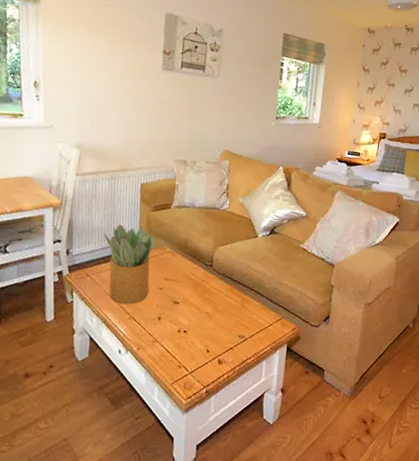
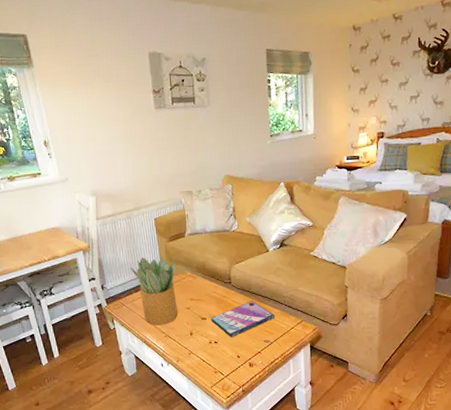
video game case: none [184,289,255,328] -> present [211,301,276,338]

